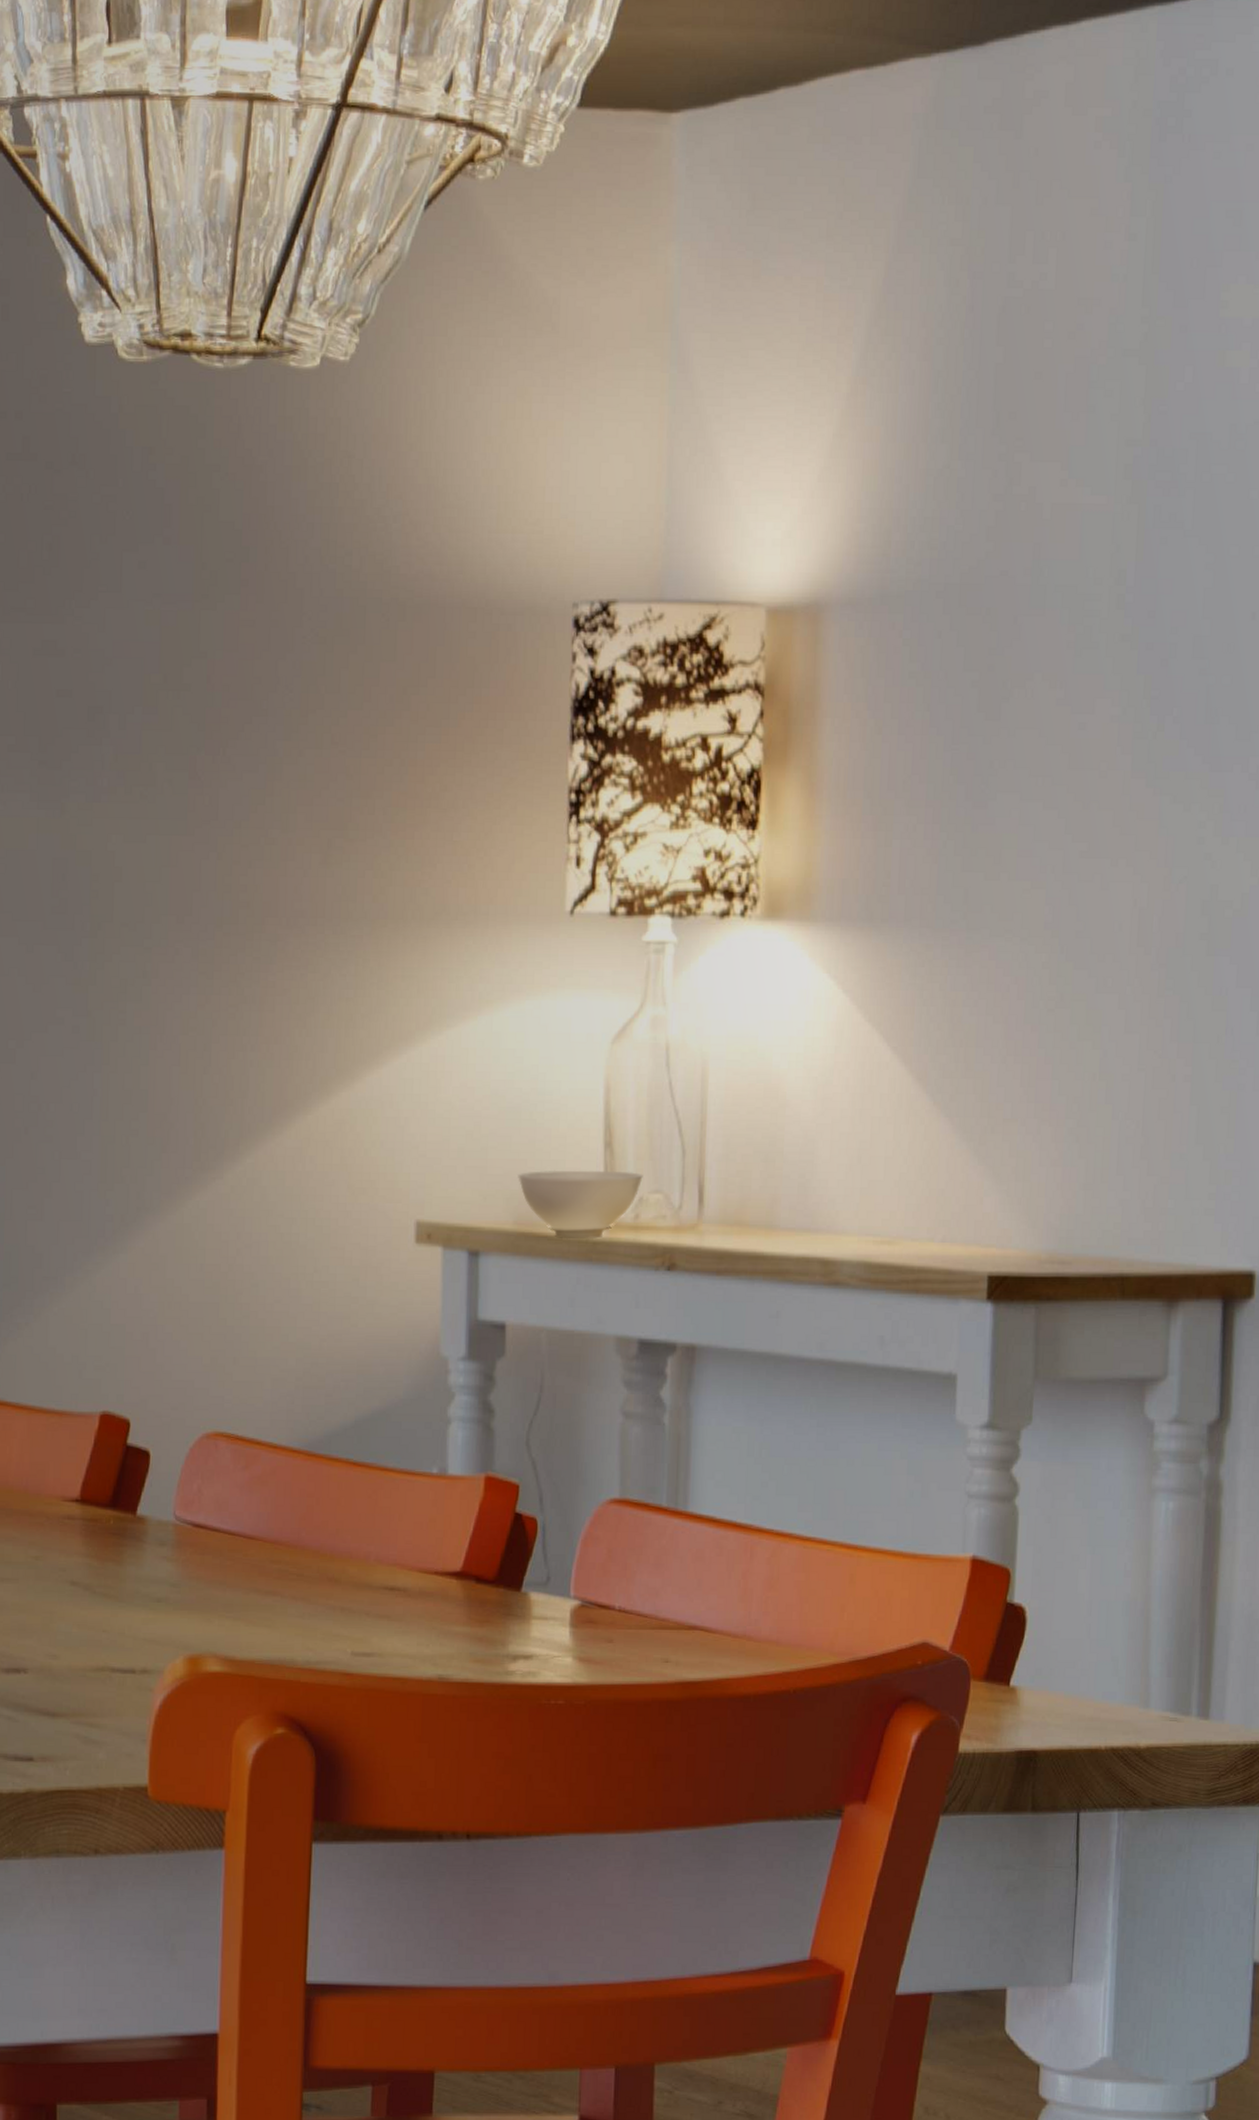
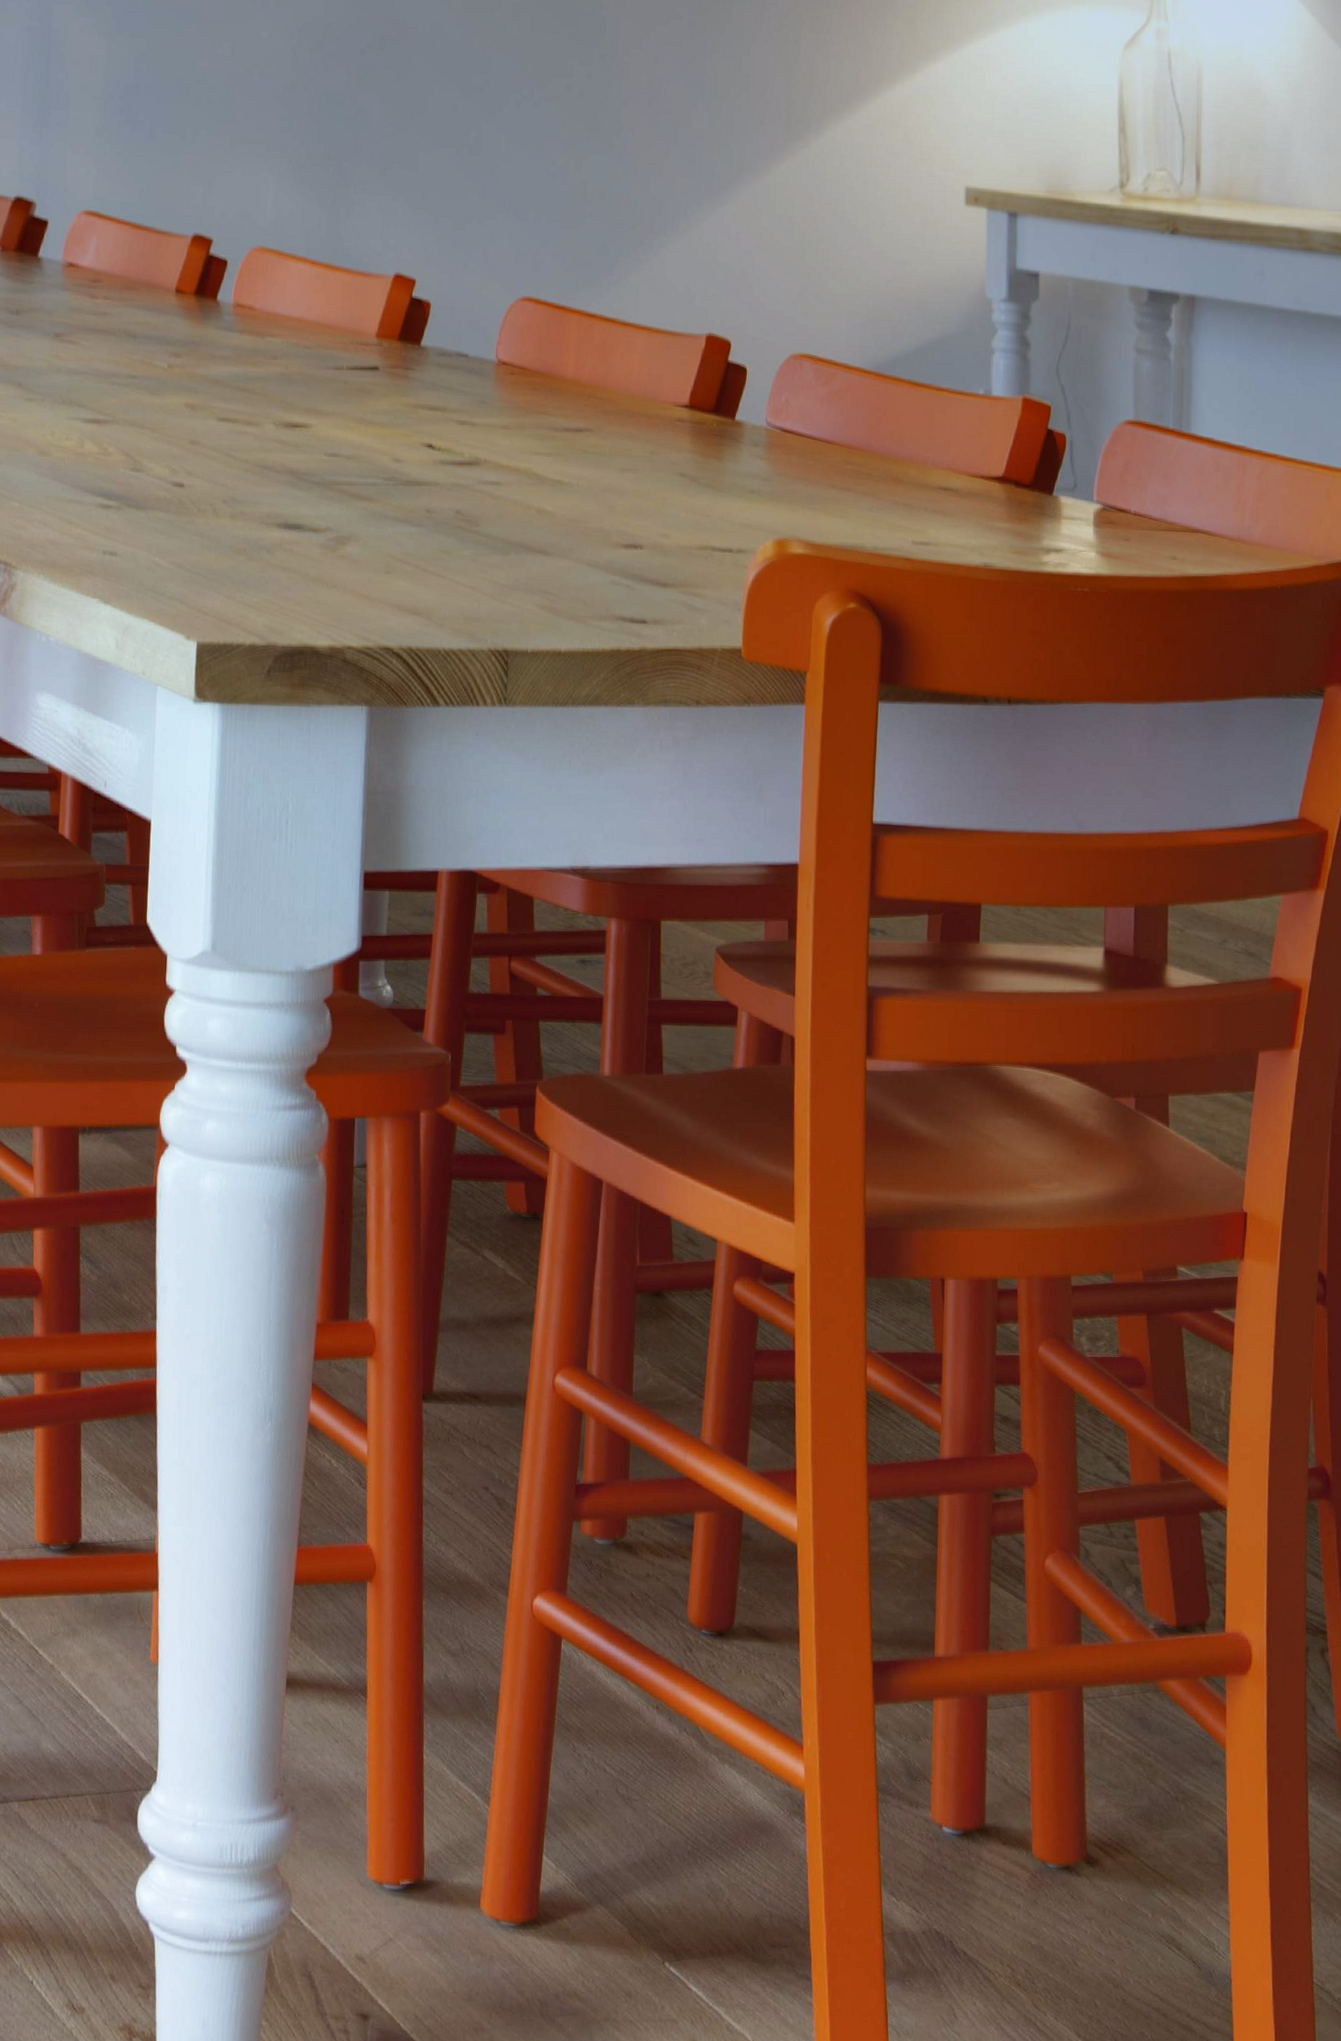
bowl: present [518,1170,643,1240] -> none [1048,149,1151,206]

